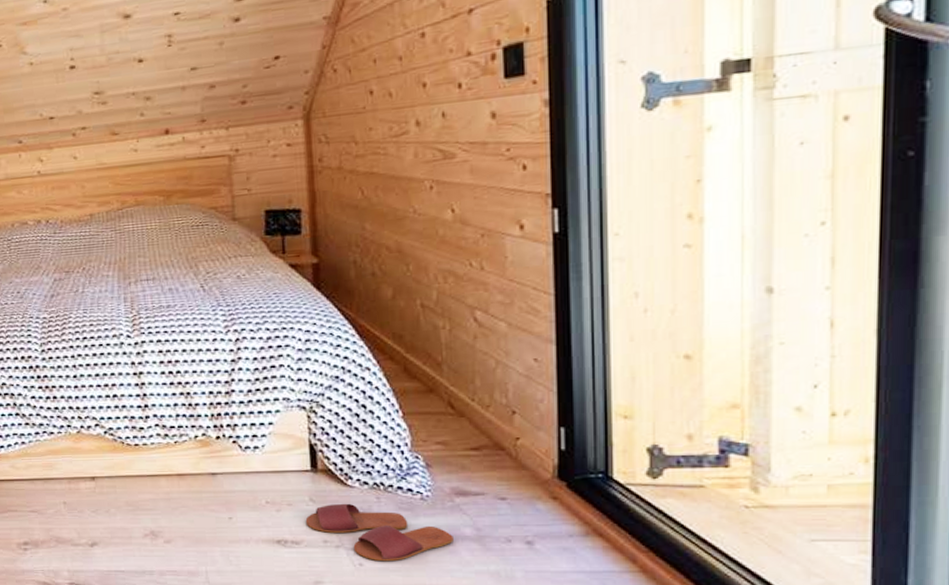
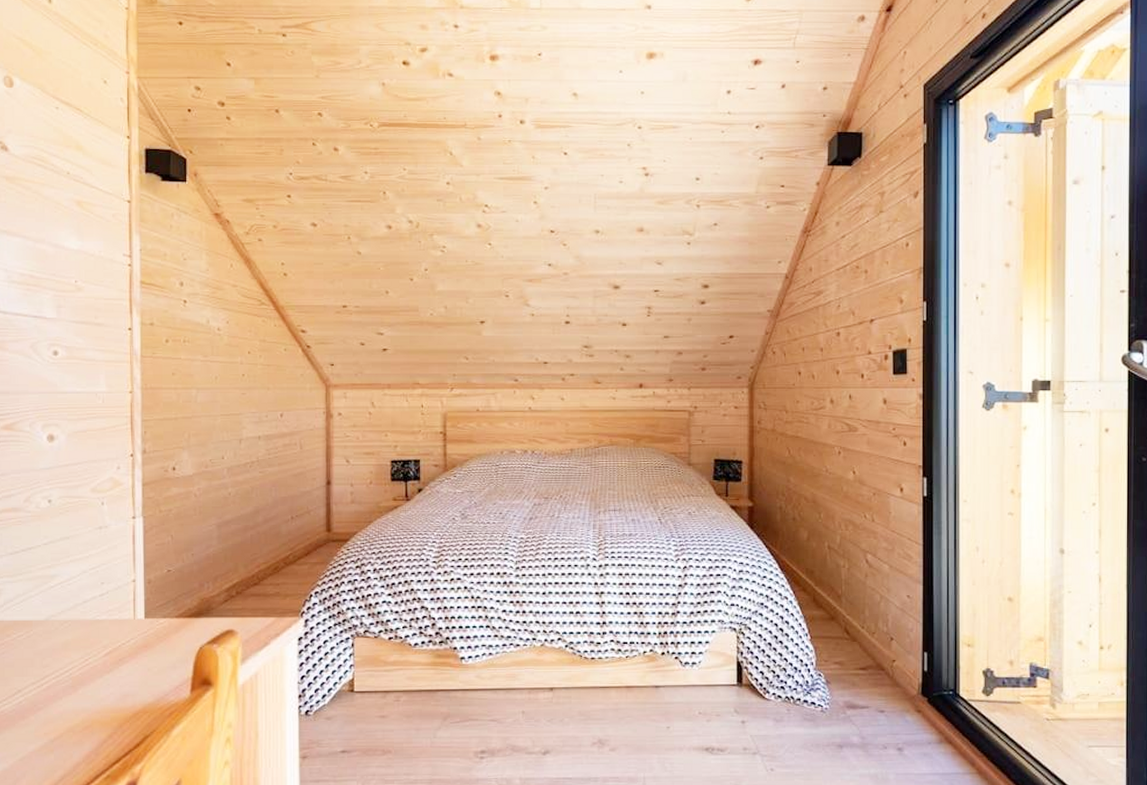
slippers: present [305,503,453,562] -> none [730,714,844,767]

